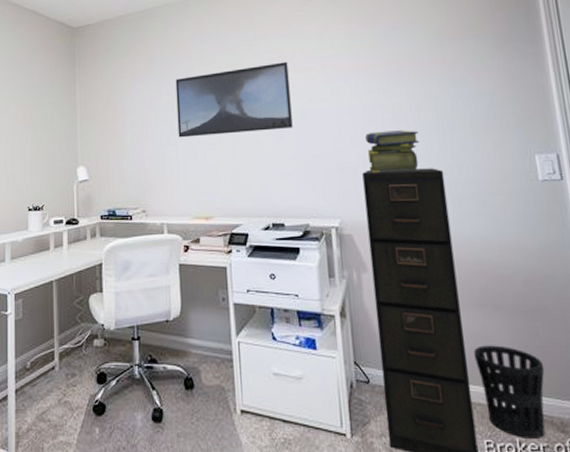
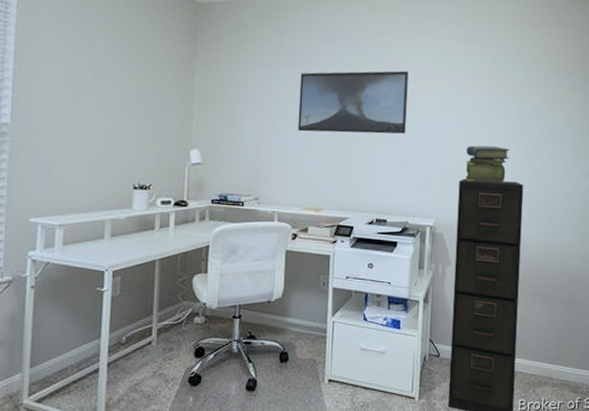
wastebasket: present [474,345,546,439] -> none [523,328,571,398]

